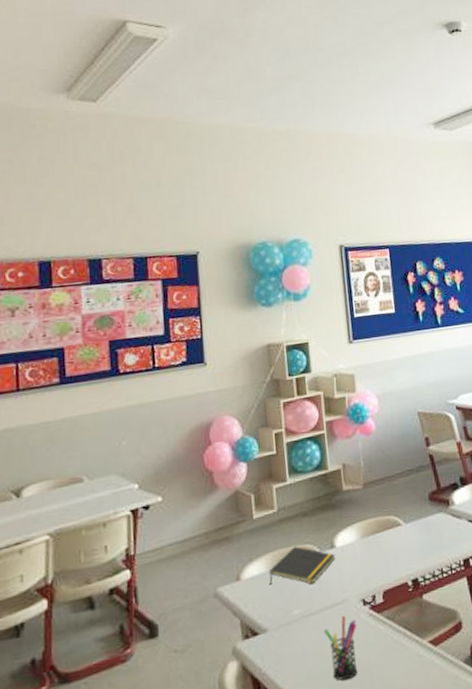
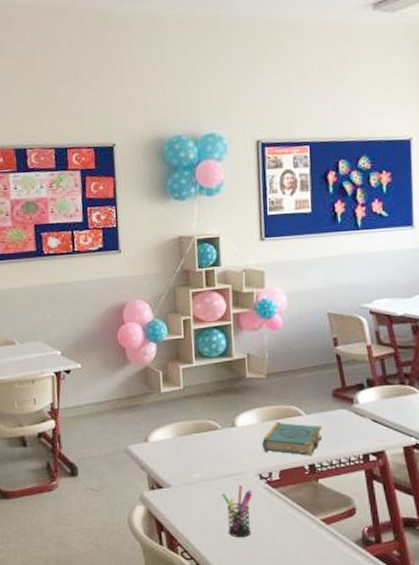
notepad: present [268,546,335,585] -> none [173,421,235,455]
book: none [363,534,423,572] -> present [262,422,322,456]

